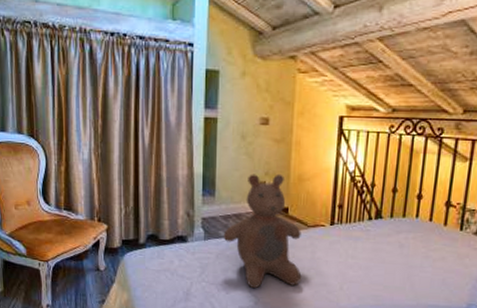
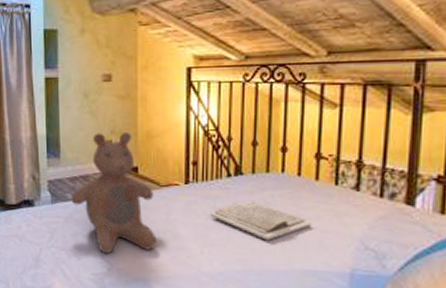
book: none [351,242,438,279] -> present [210,201,312,241]

